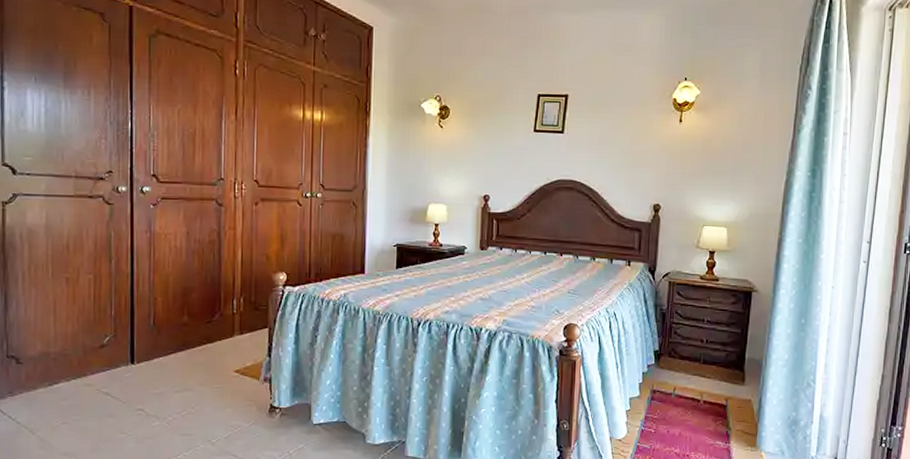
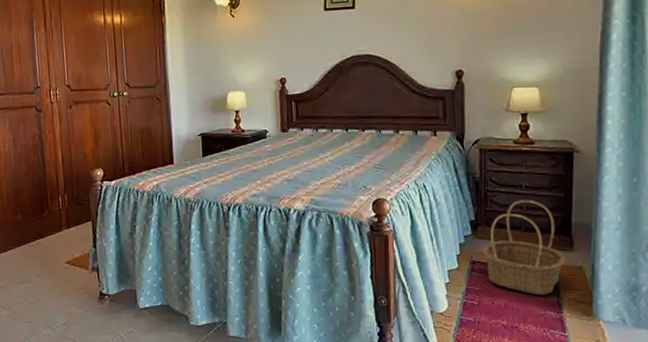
basket: none [664,333,738,426] -> present [483,199,567,296]

